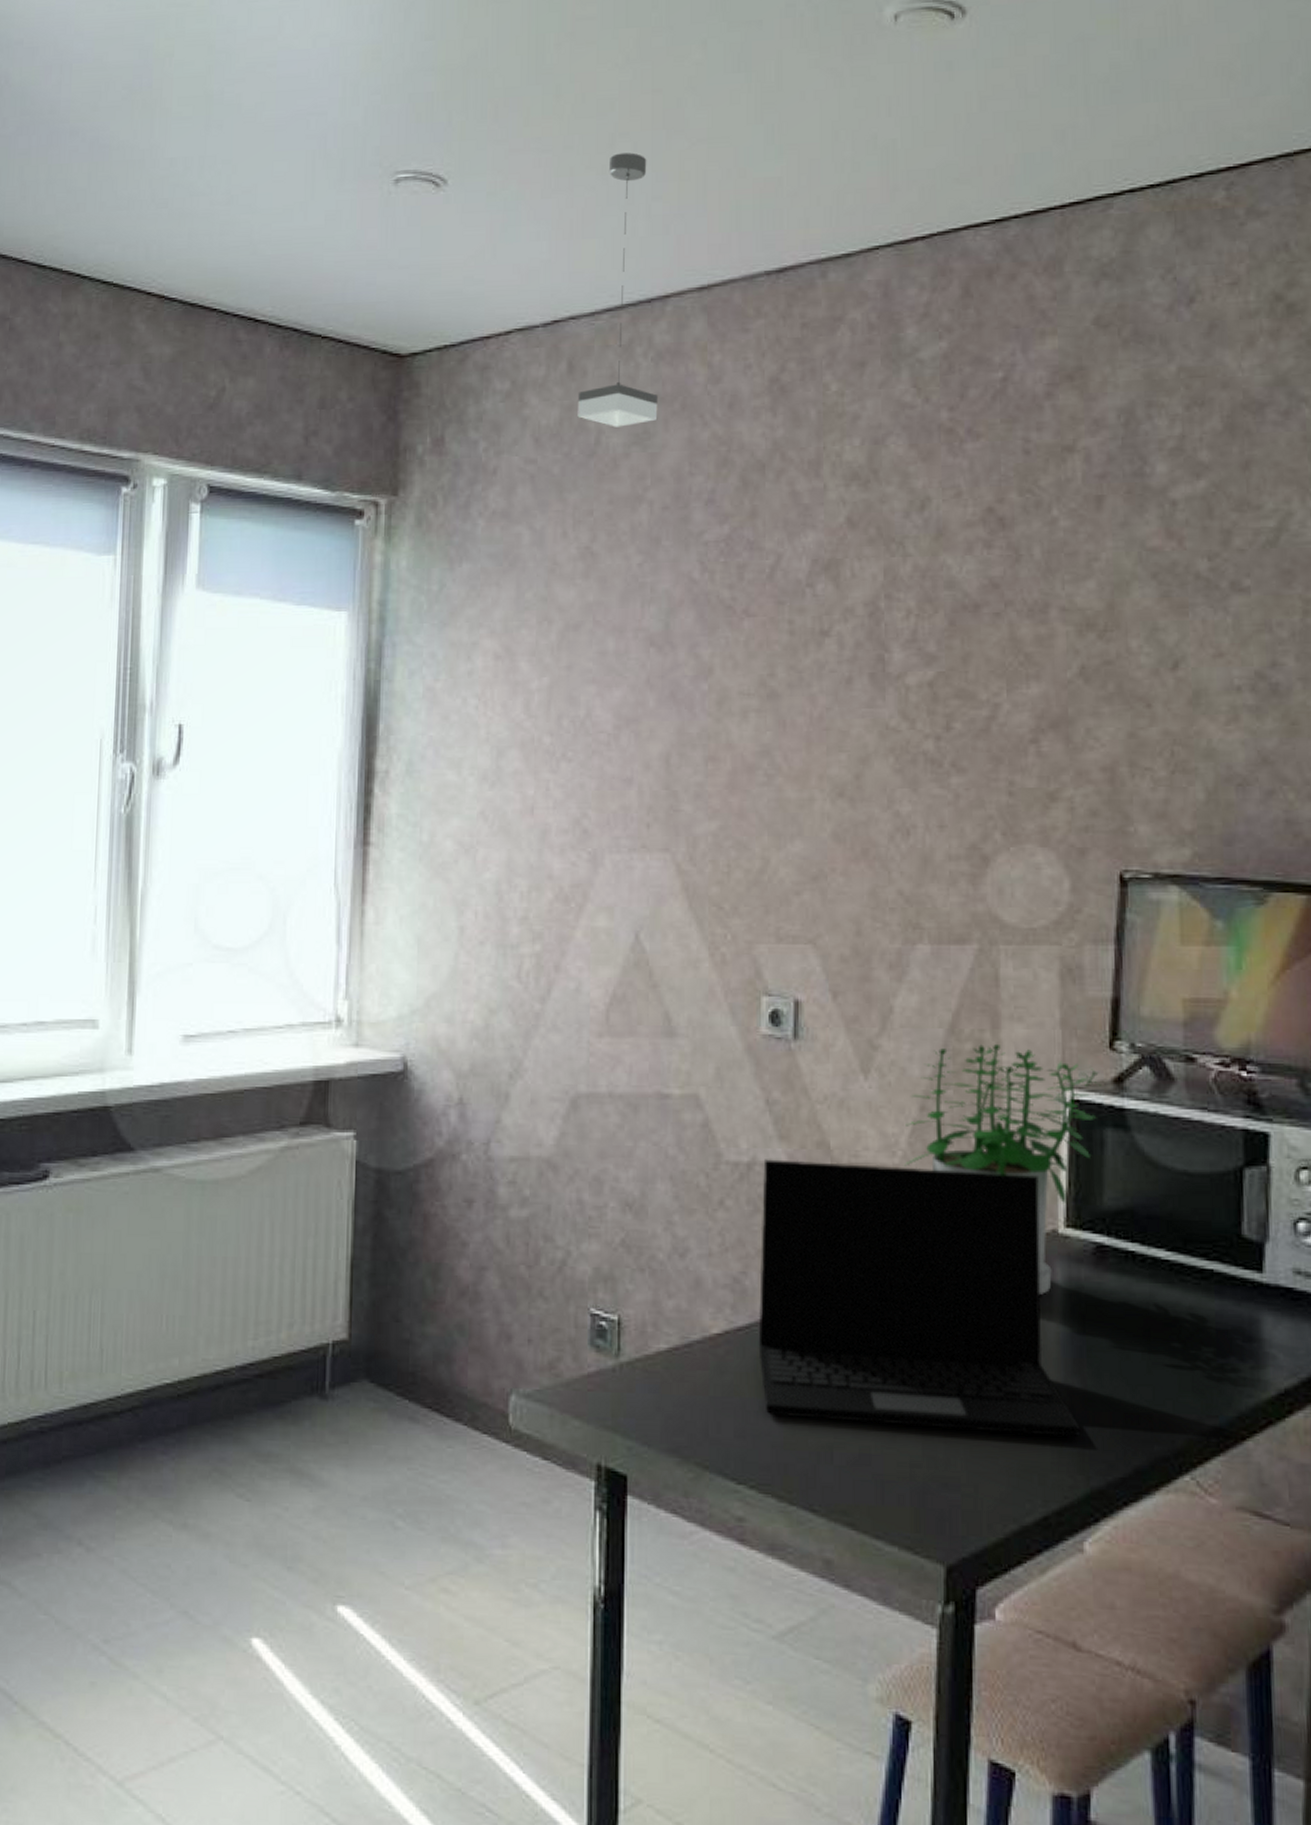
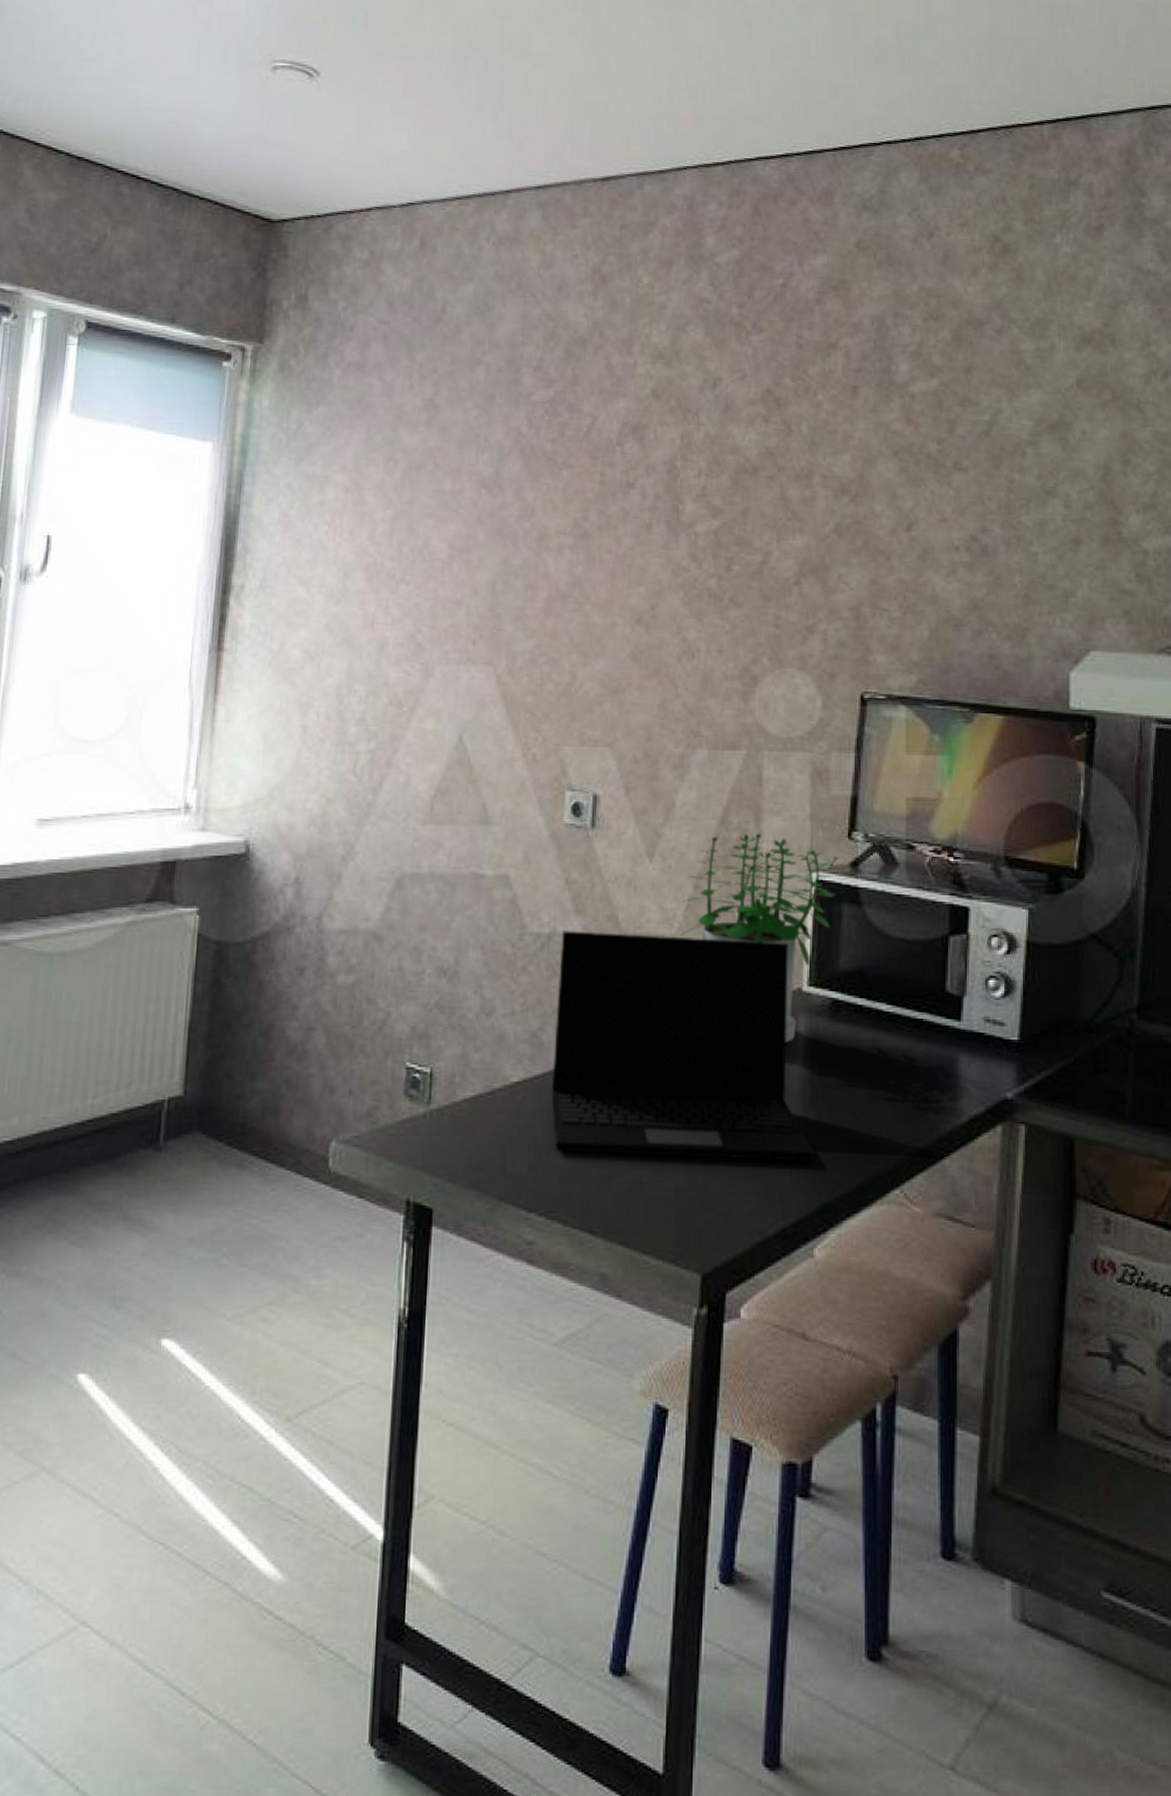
pendant lamp: present [577,152,658,427] -> none [427,66,497,299]

